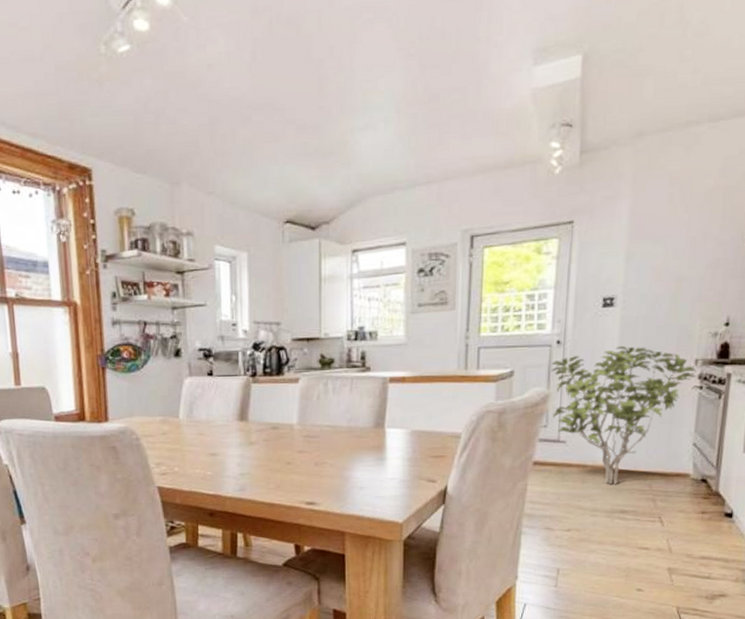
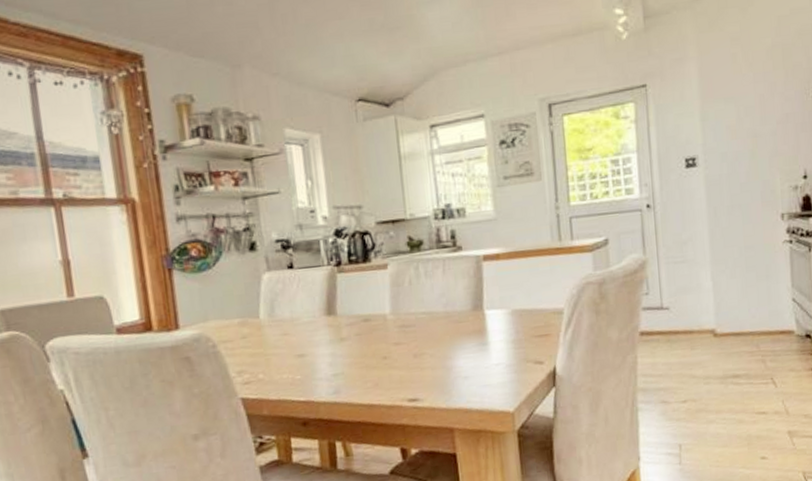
shrub: present [551,346,697,485] -> none [644,205,786,349]

